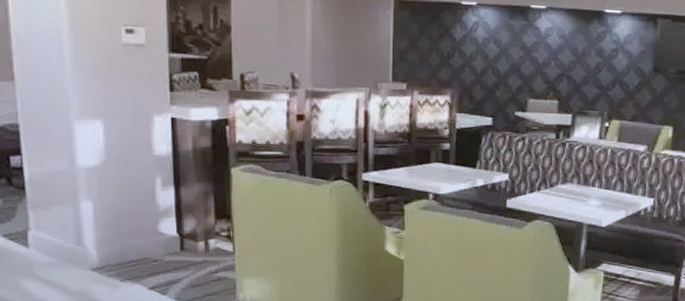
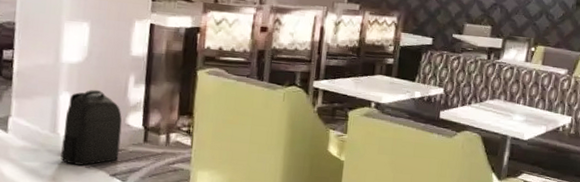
backpack: none [90,195,155,279] -> present [60,89,122,166]

